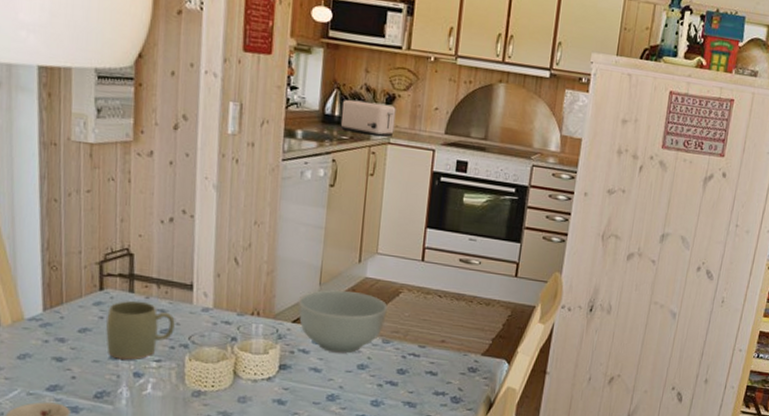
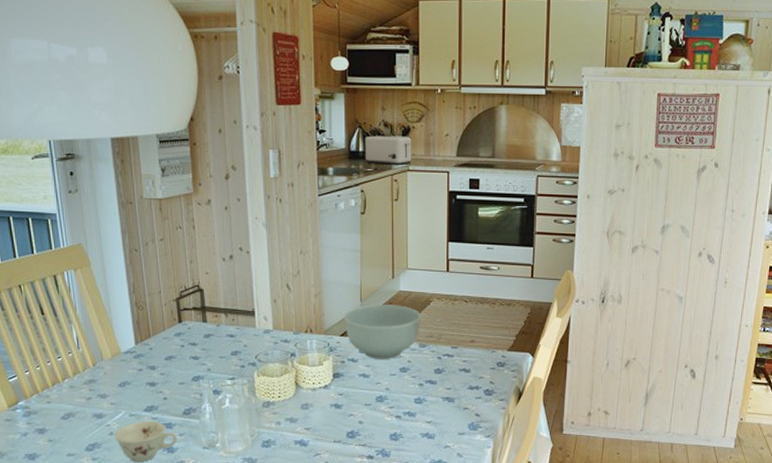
mug: present [106,300,175,360] -> none [187,329,243,380]

